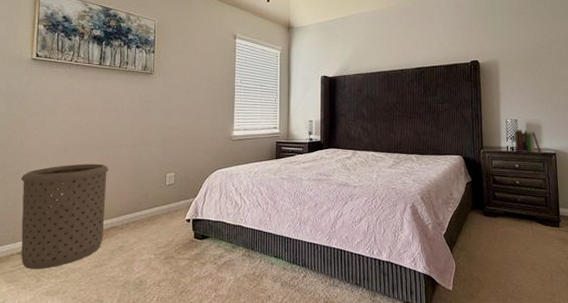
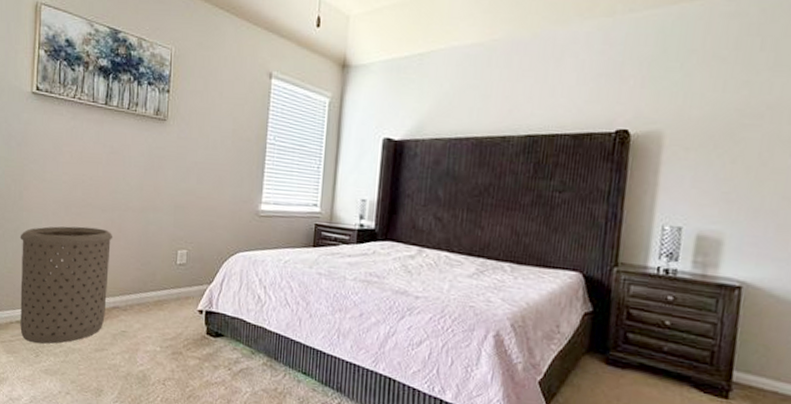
books: present [514,129,541,152] -> none [671,242,716,282]

